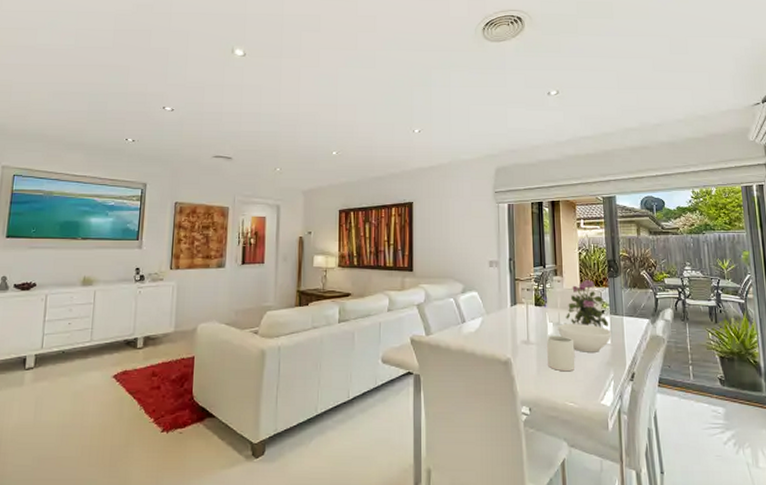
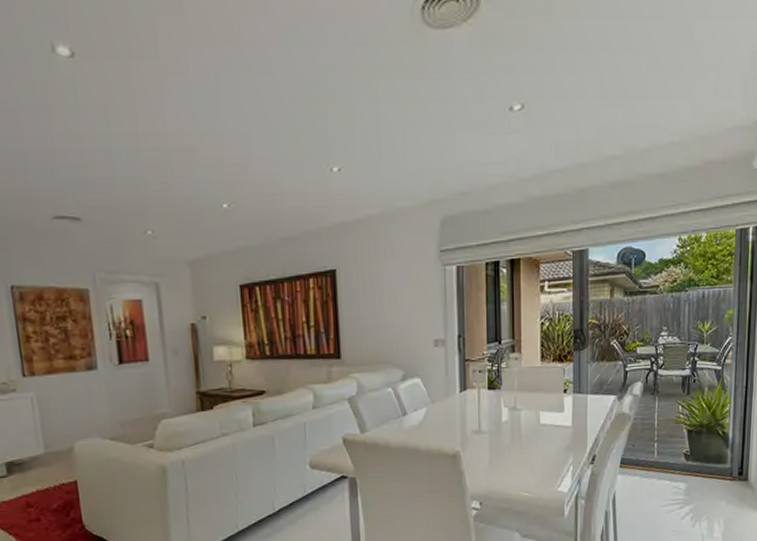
mug: present [546,336,575,372] -> none [500,421,532,461]
bowl: present [558,323,611,352] -> none [513,406,573,438]
flower bouquet: present [564,280,608,328] -> none [520,355,570,409]

